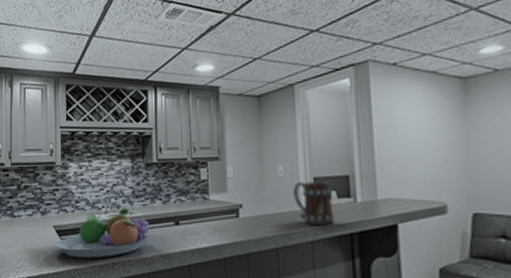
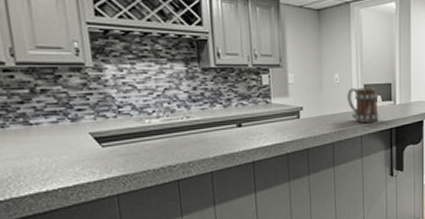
fruit bowl: present [56,209,149,258] -> none [95,113,210,164]

